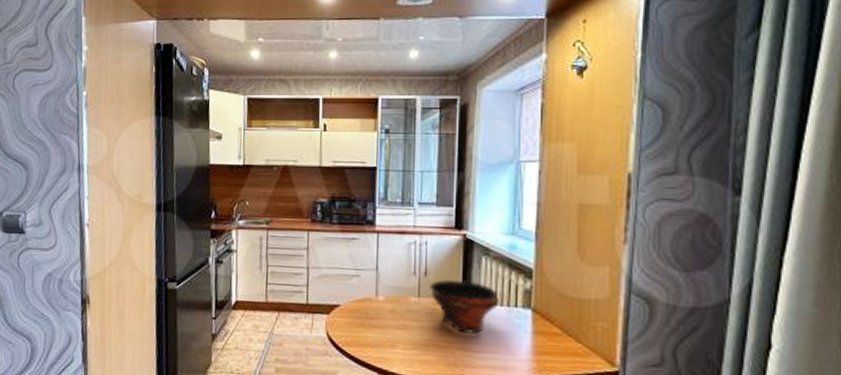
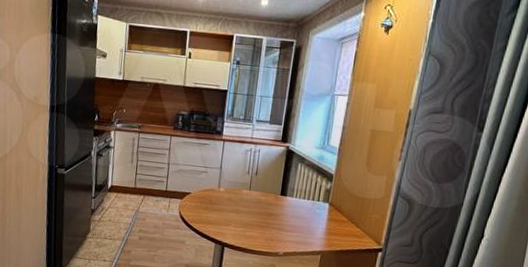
bowl: present [430,279,500,334] -> none [258,178,308,219]

